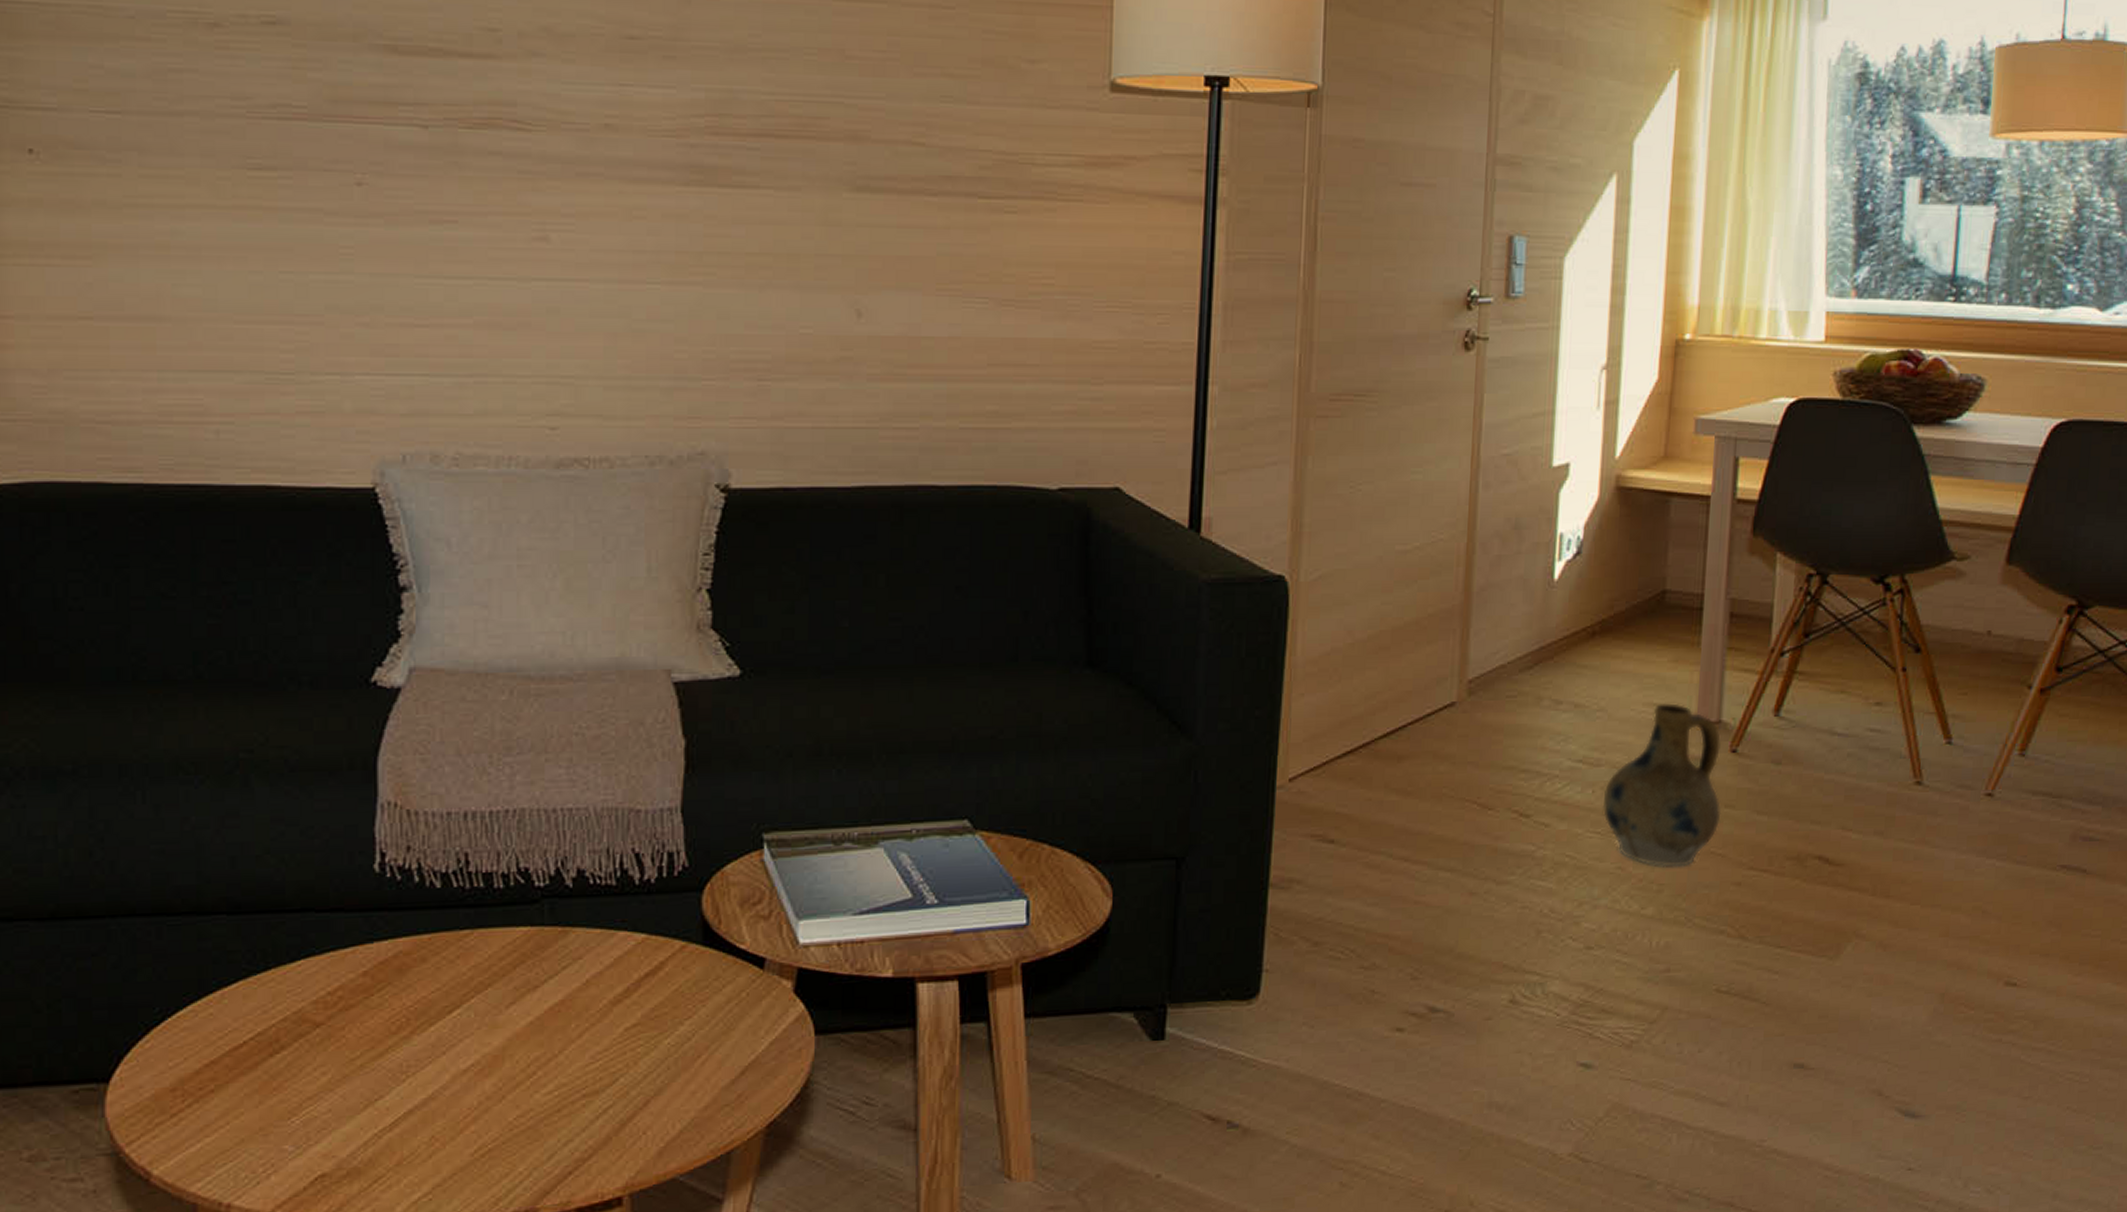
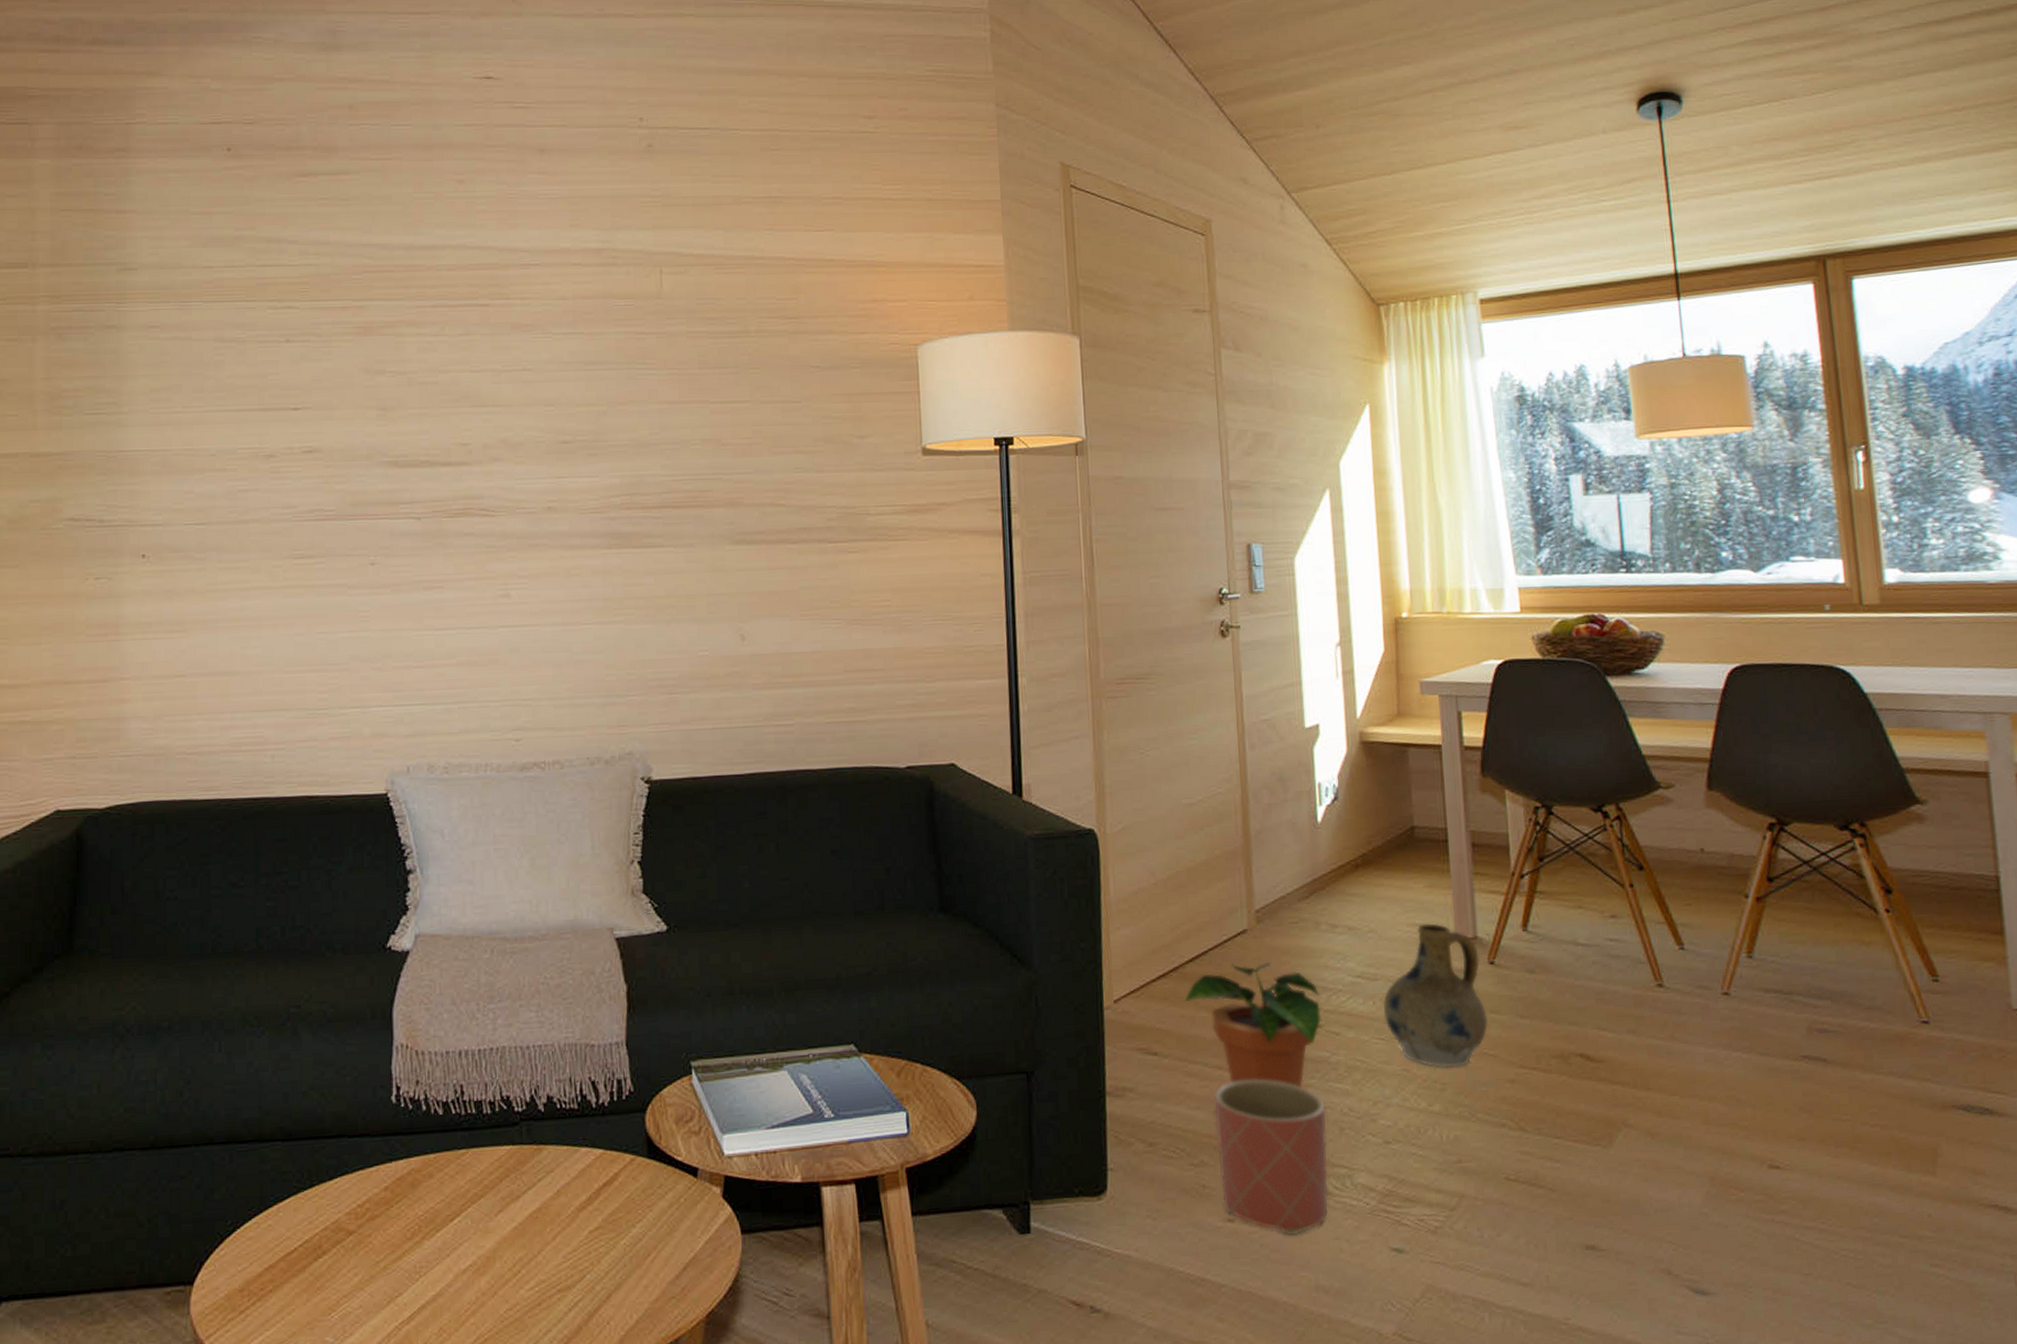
potted plant: none [1372,740,1533,888] -> present [1184,962,1321,1091]
planter: none [1393,874,1523,1048] -> present [1214,1079,1329,1236]

